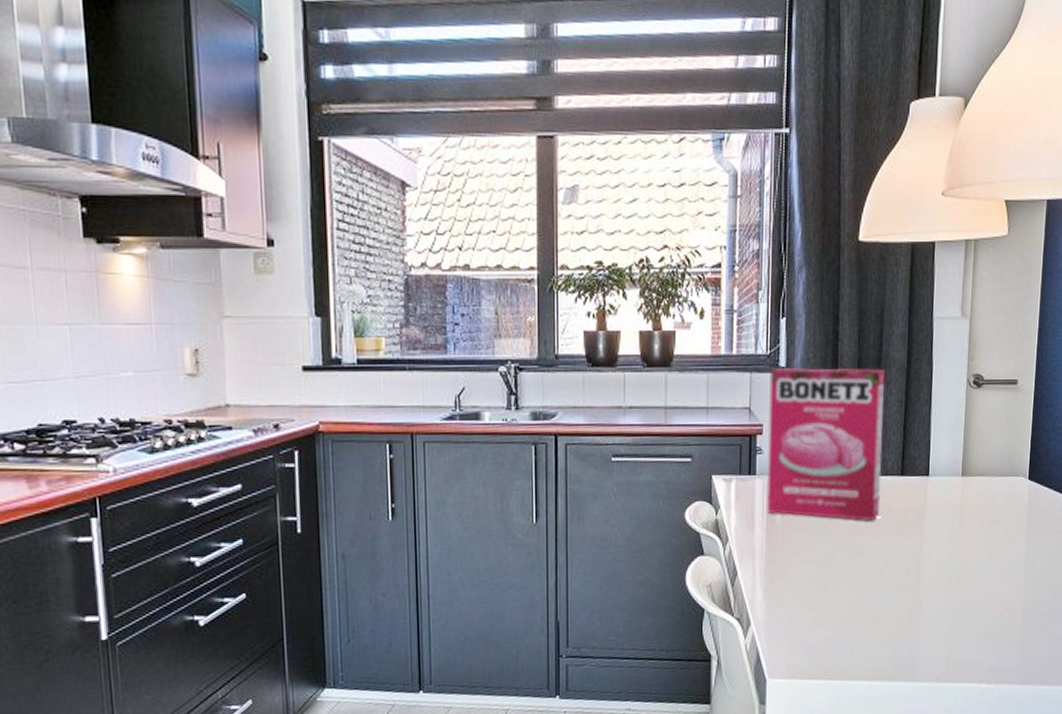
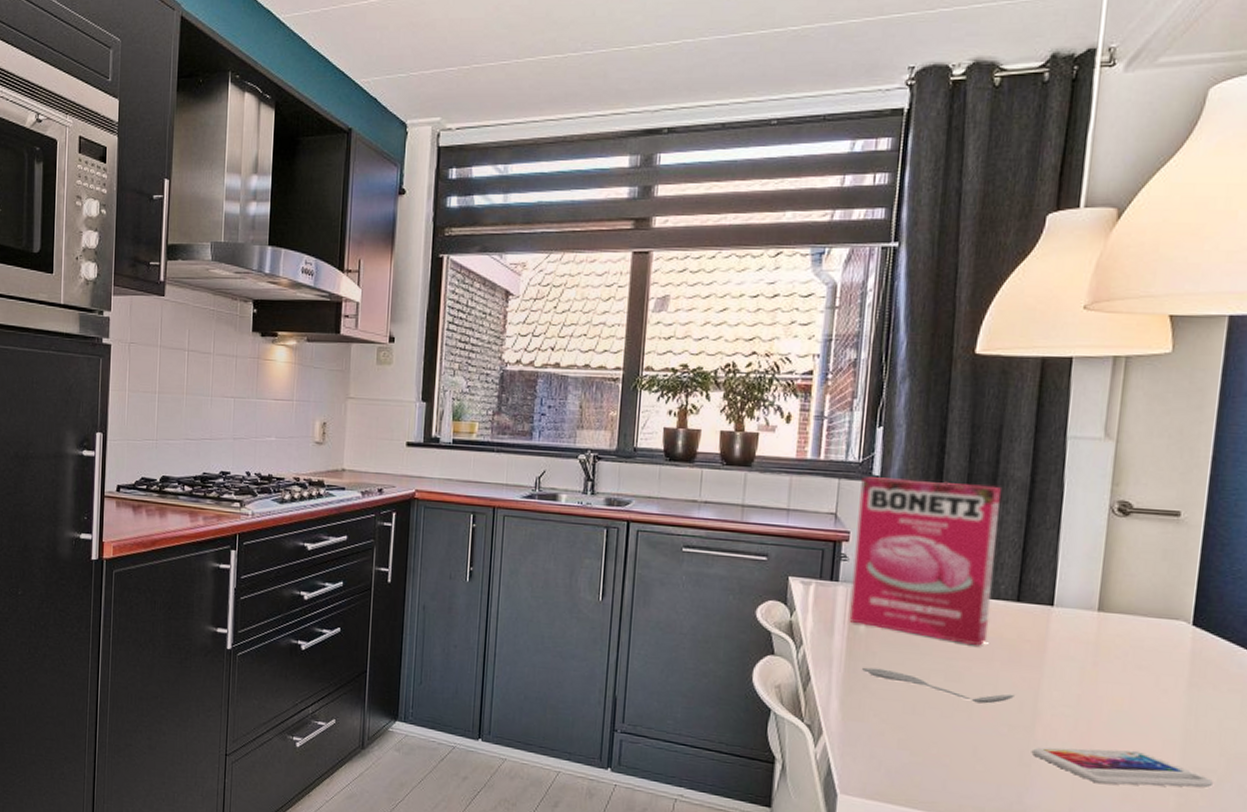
spoon: none [781,554,903,574] -> present [862,667,1015,704]
smartphone: none [917,595,1046,629] -> present [1031,747,1214,788]

